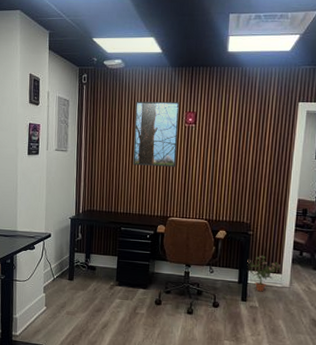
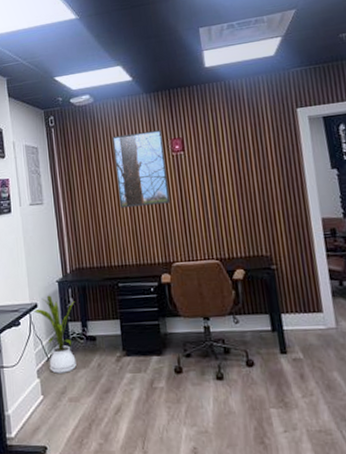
house plant: none [47,228,83,292] -> present [33,295,77,374]
potted plant: present [247,255,280,292] -> none [277,292,320,339]

